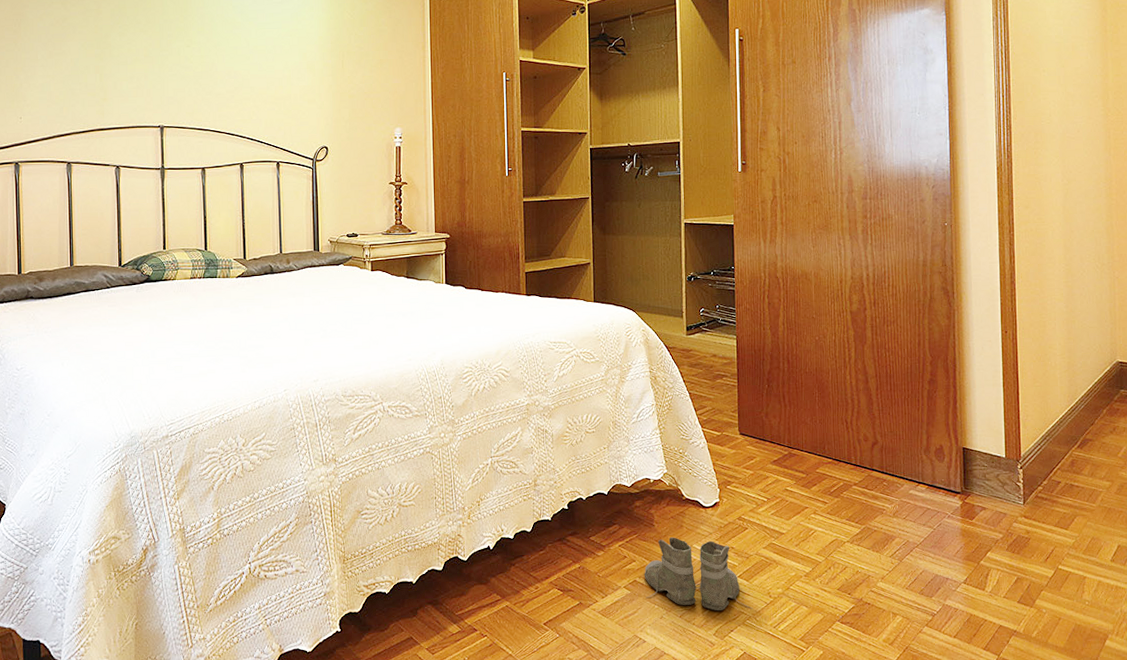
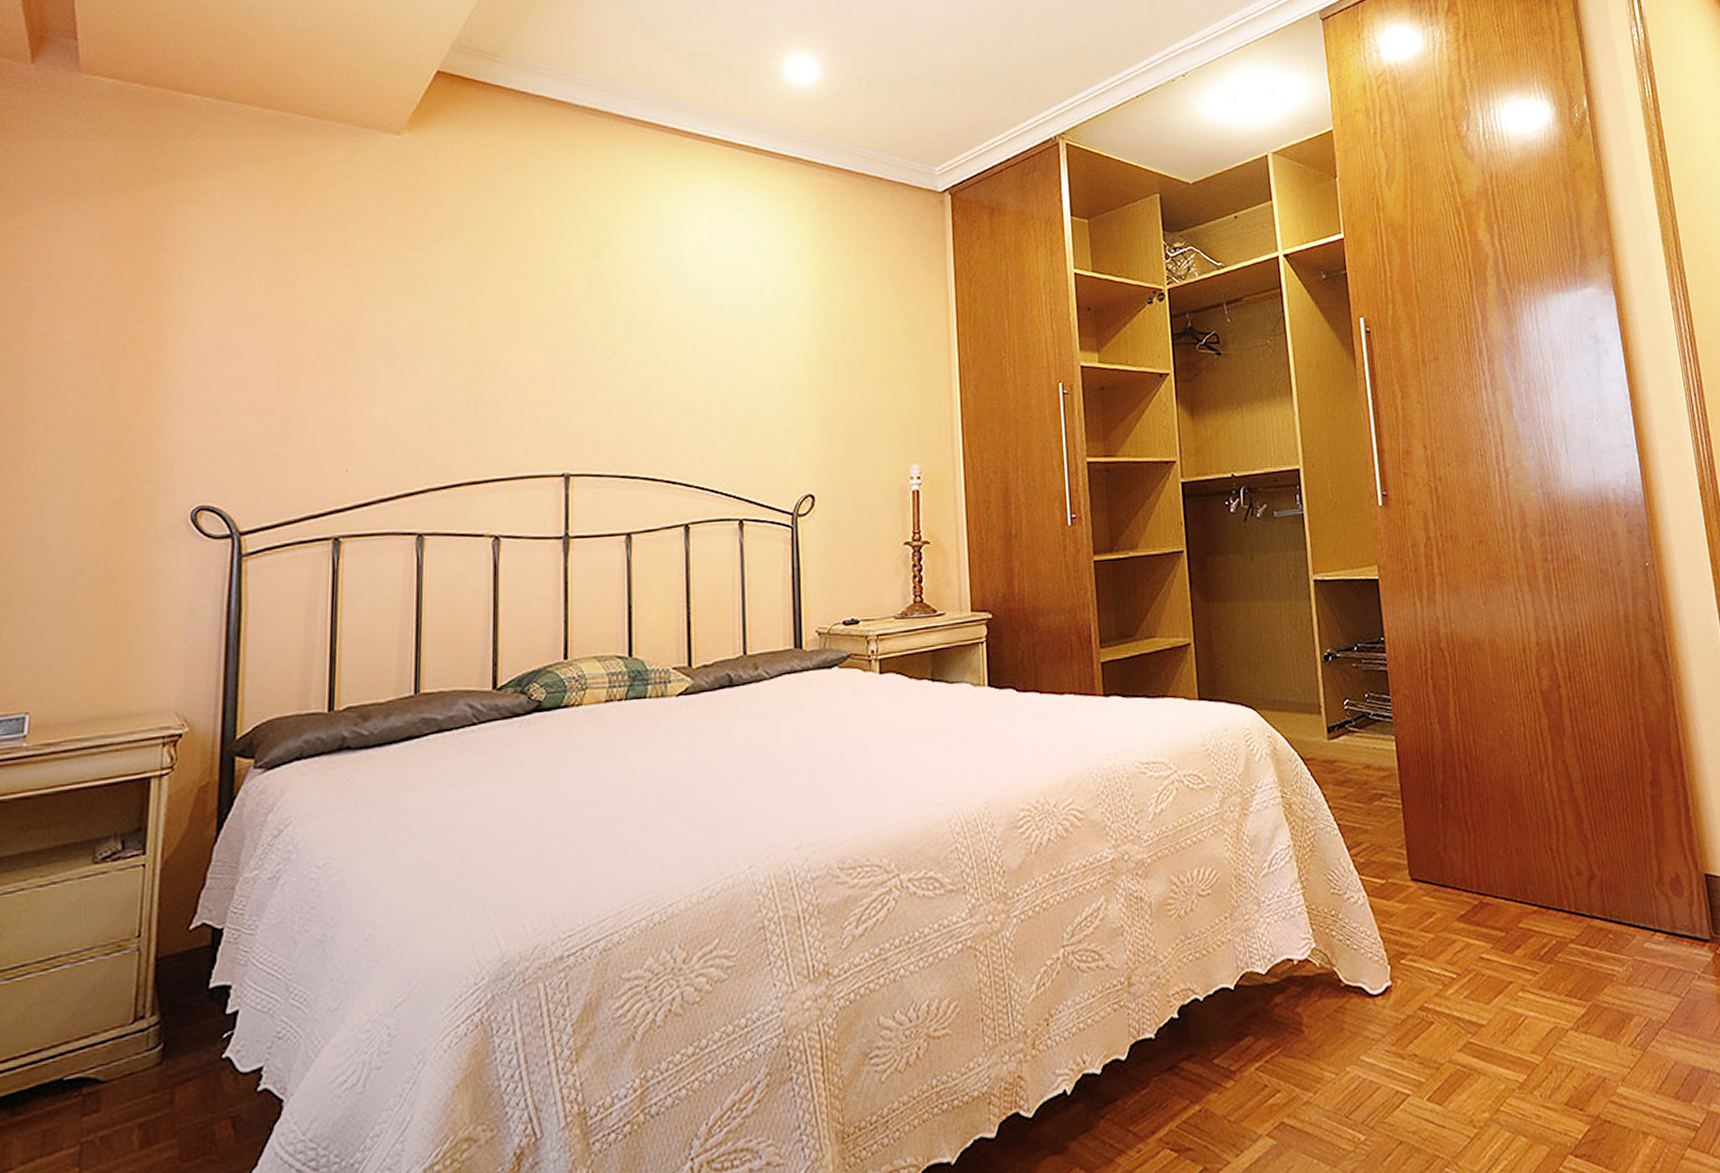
boots: present [644,537,752,611] -> none [1294,1047,1451,1159]

